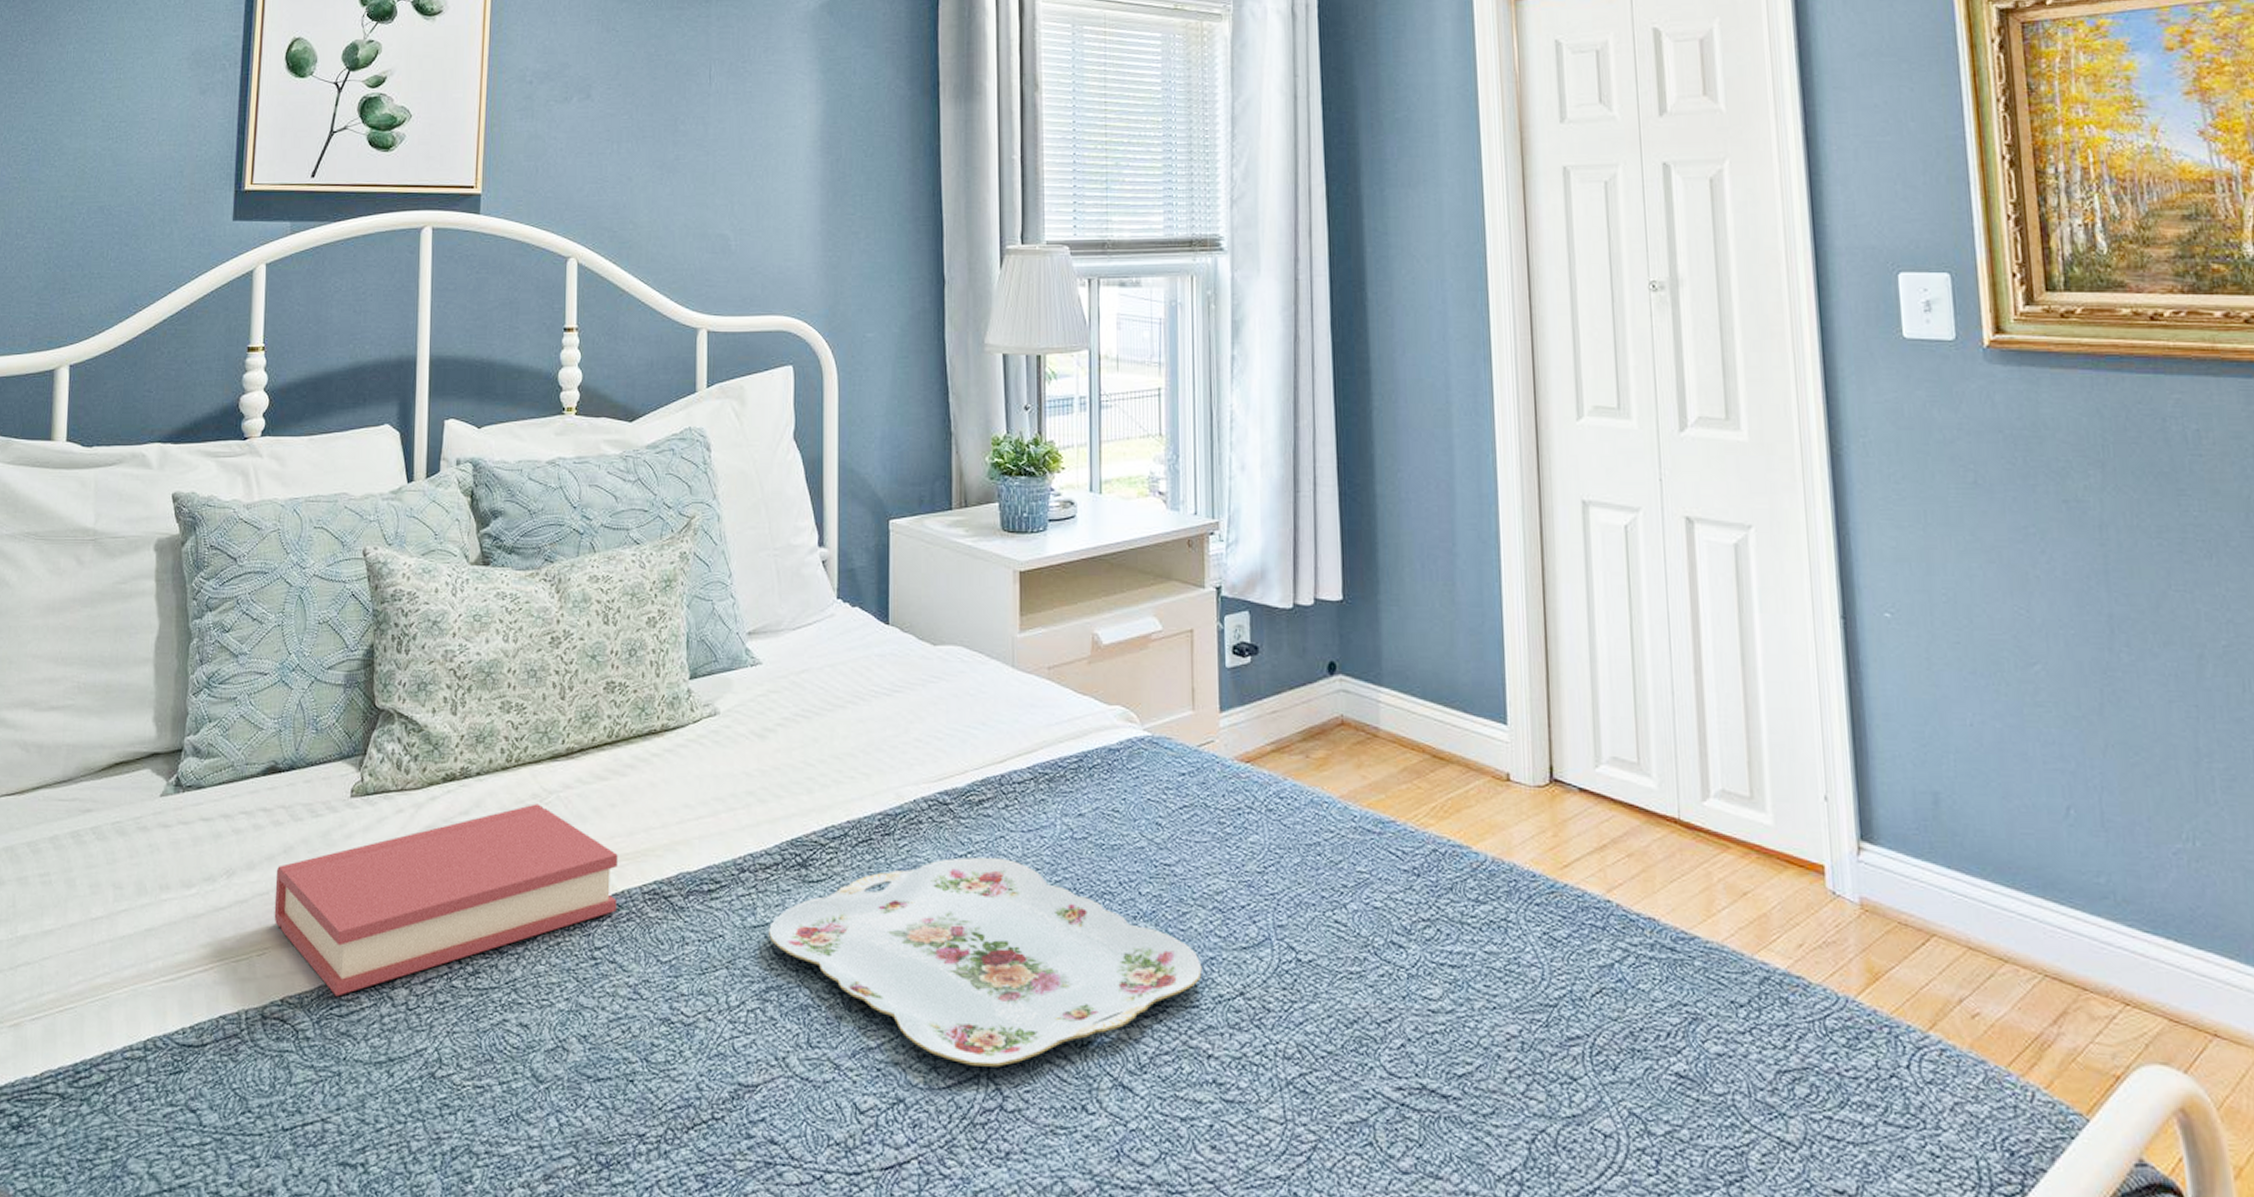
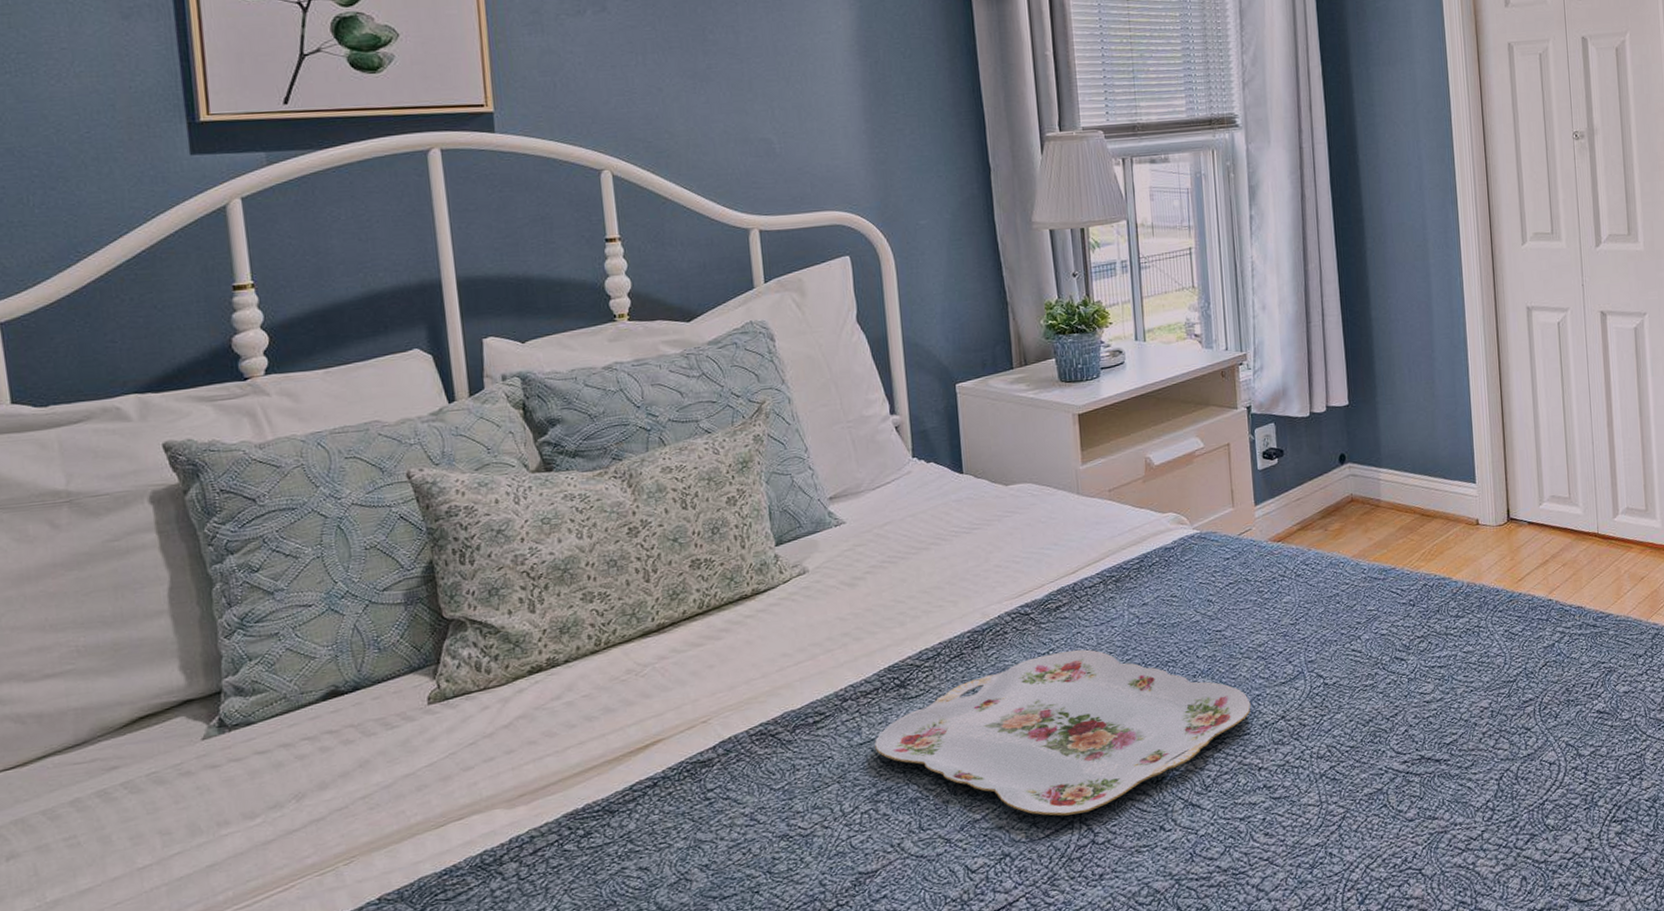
hardback book: present [274,804,618,997] -> none [353,677,726,884]

